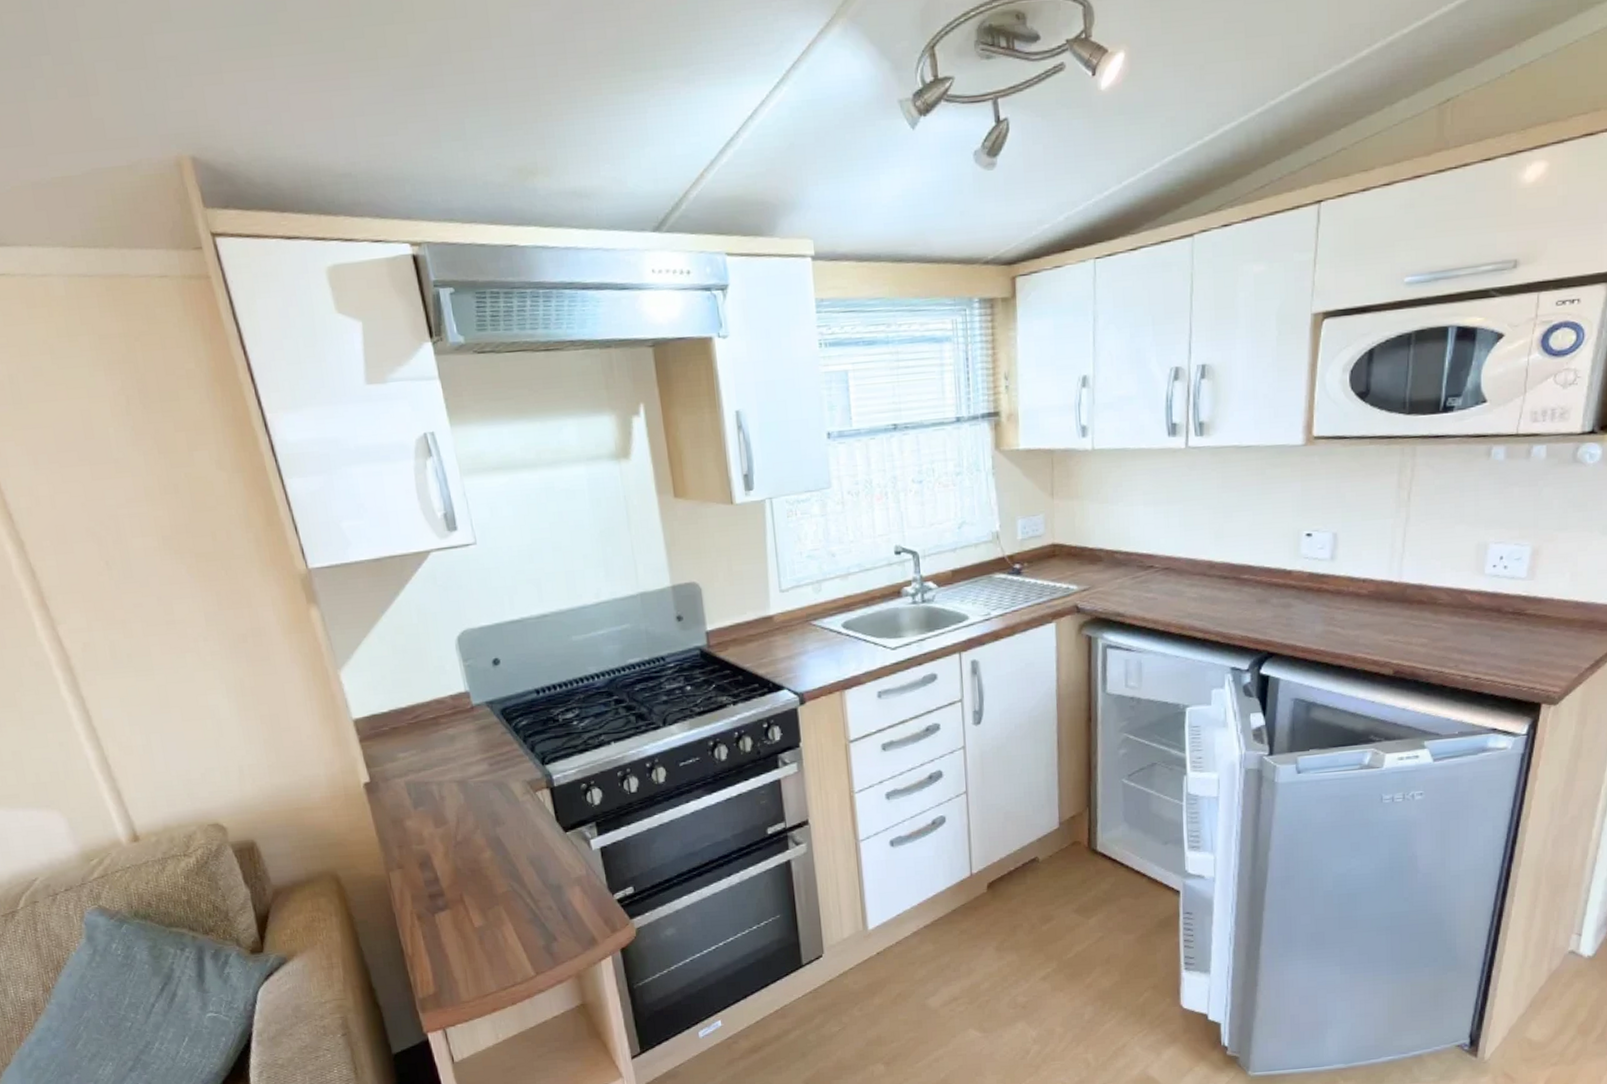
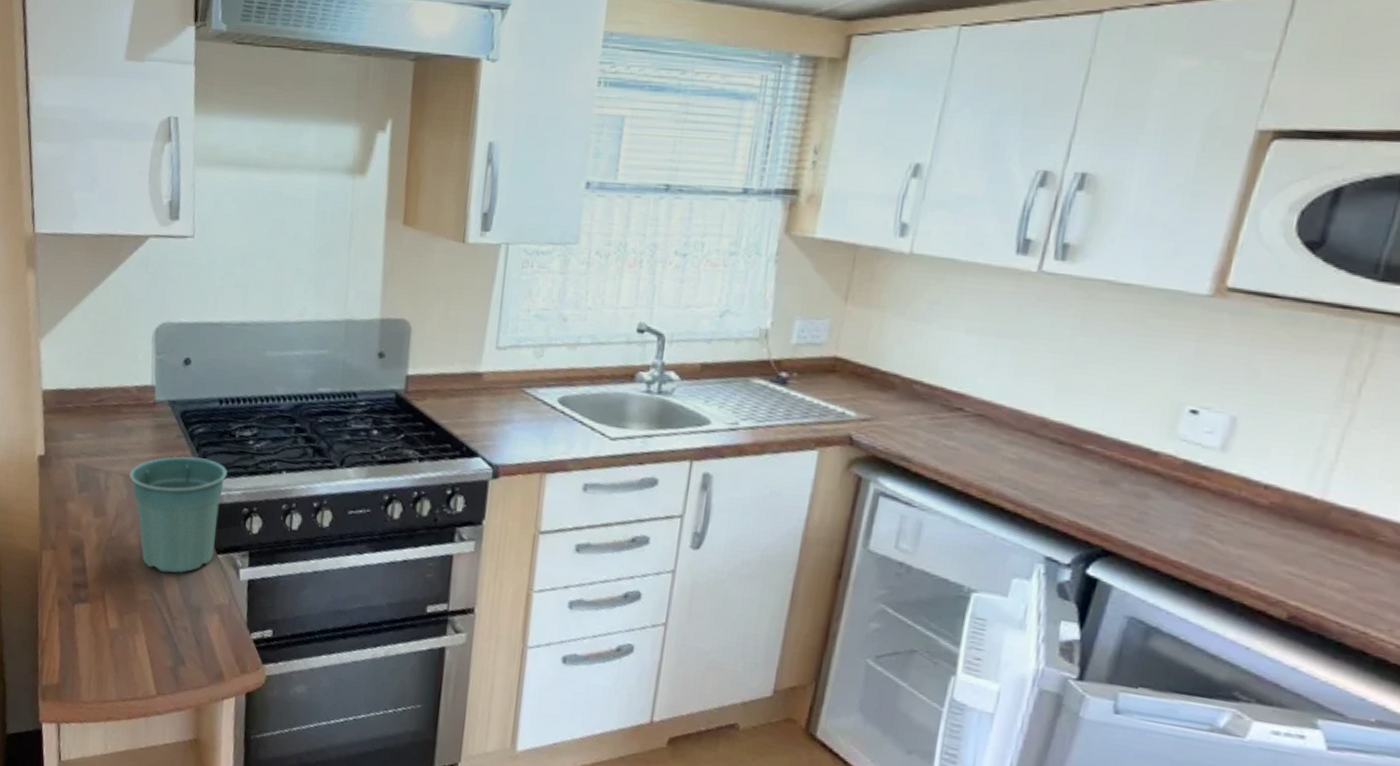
flower pot: none [462,747,562,862] -> present [129,456,227,573]

